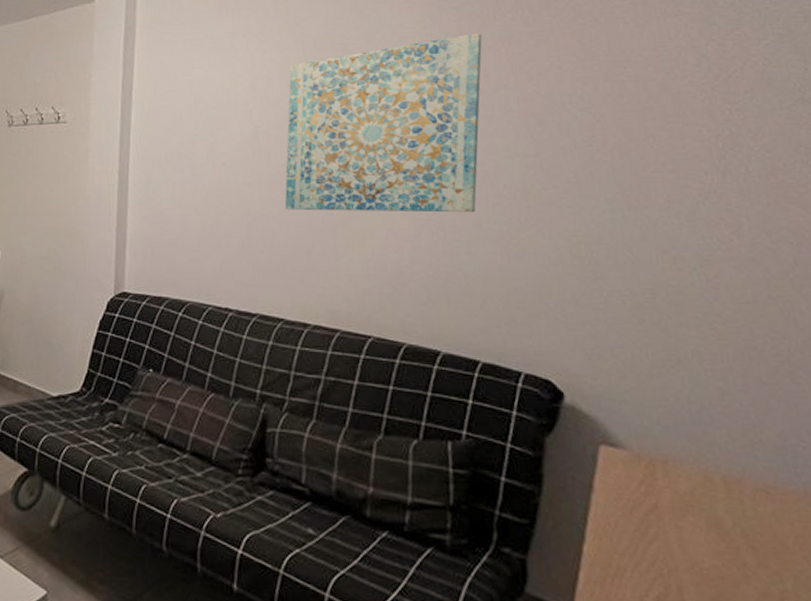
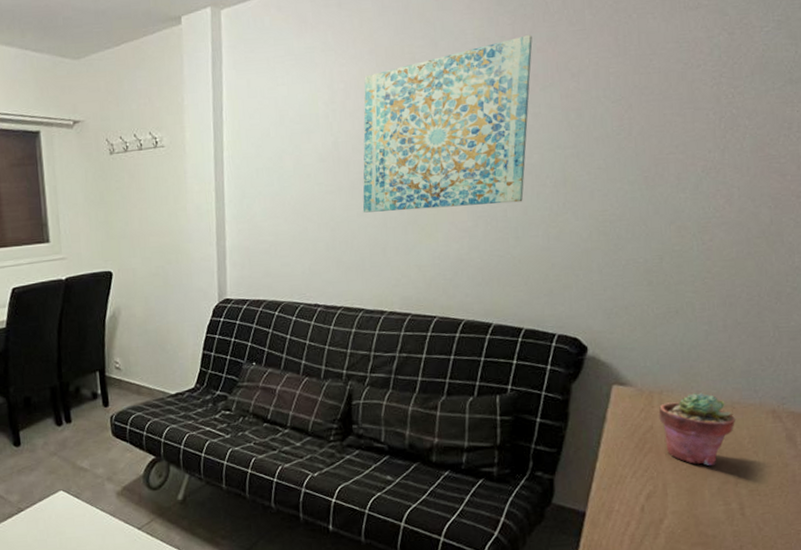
potted succulent: none [664,466,774,568] -> present [658,392,736,465]

